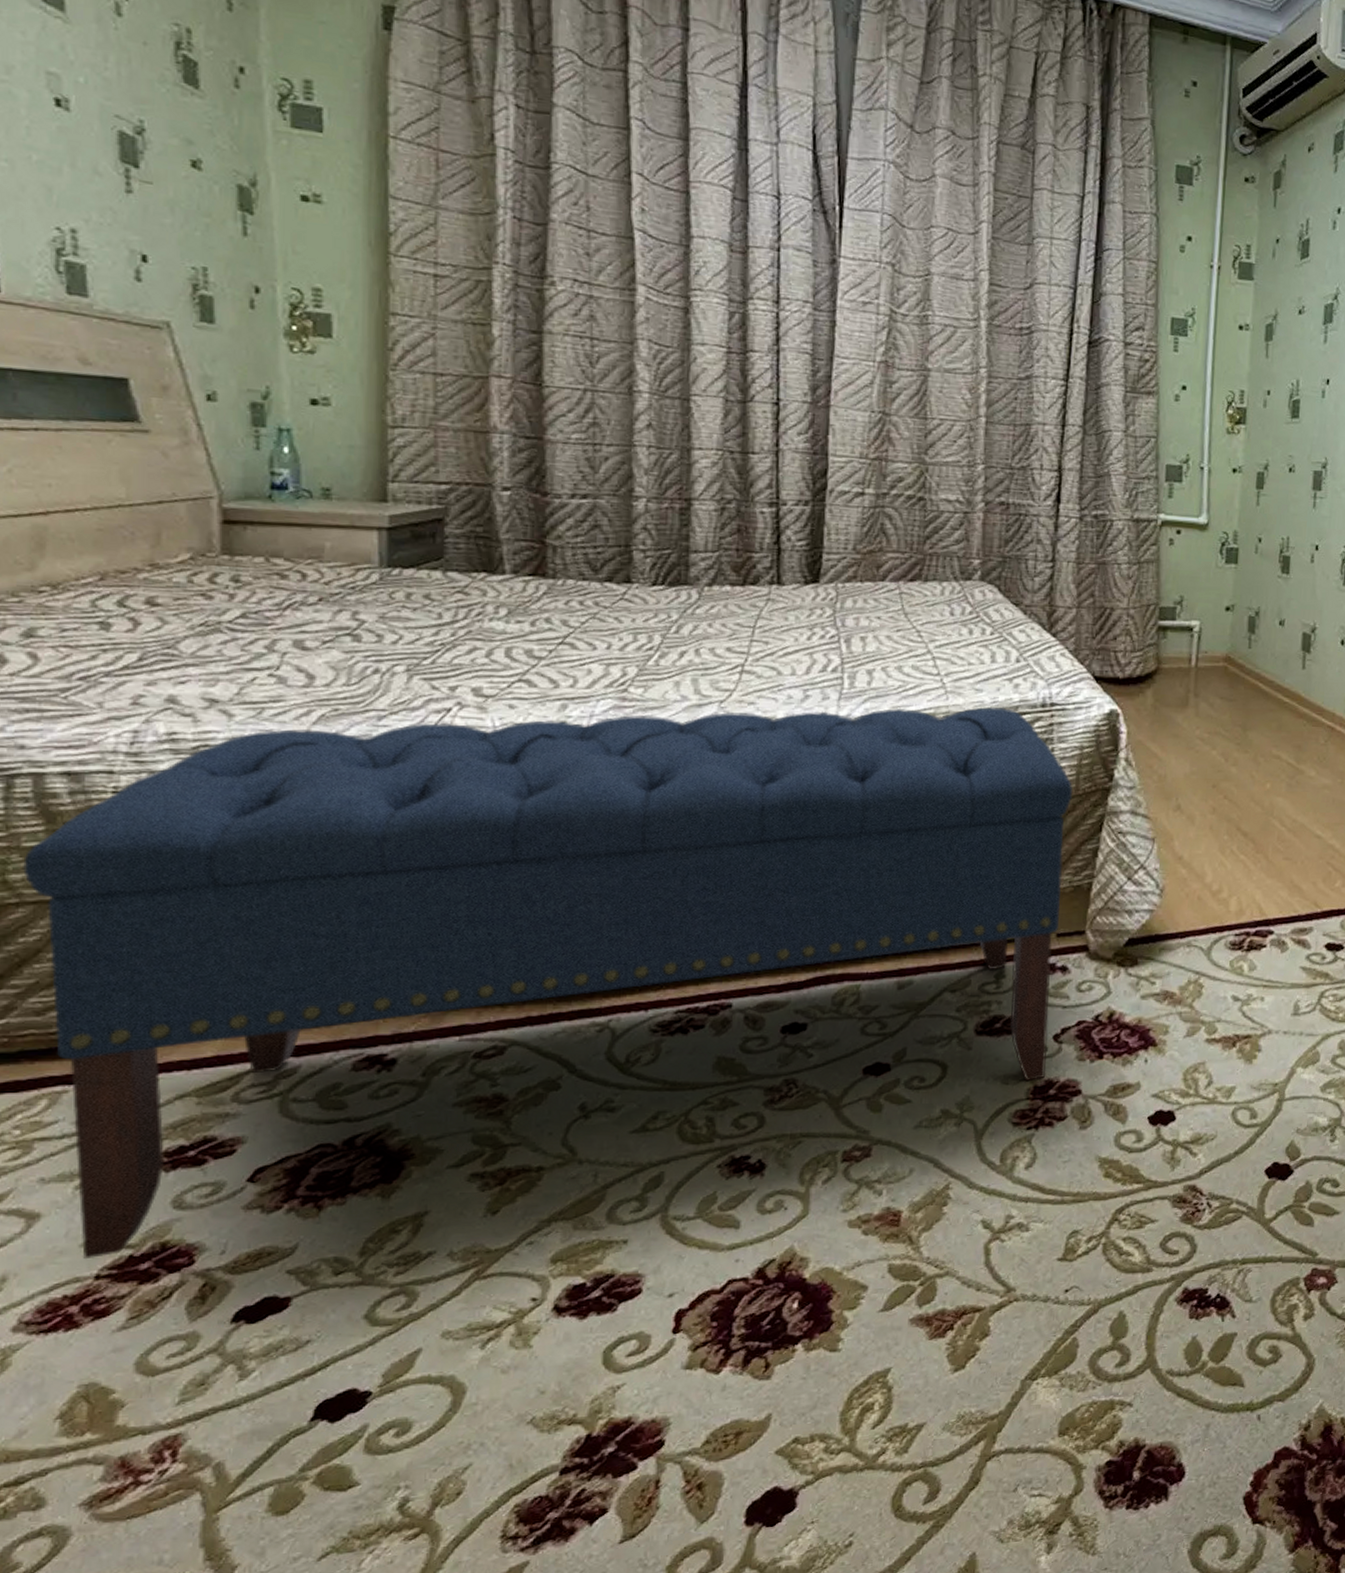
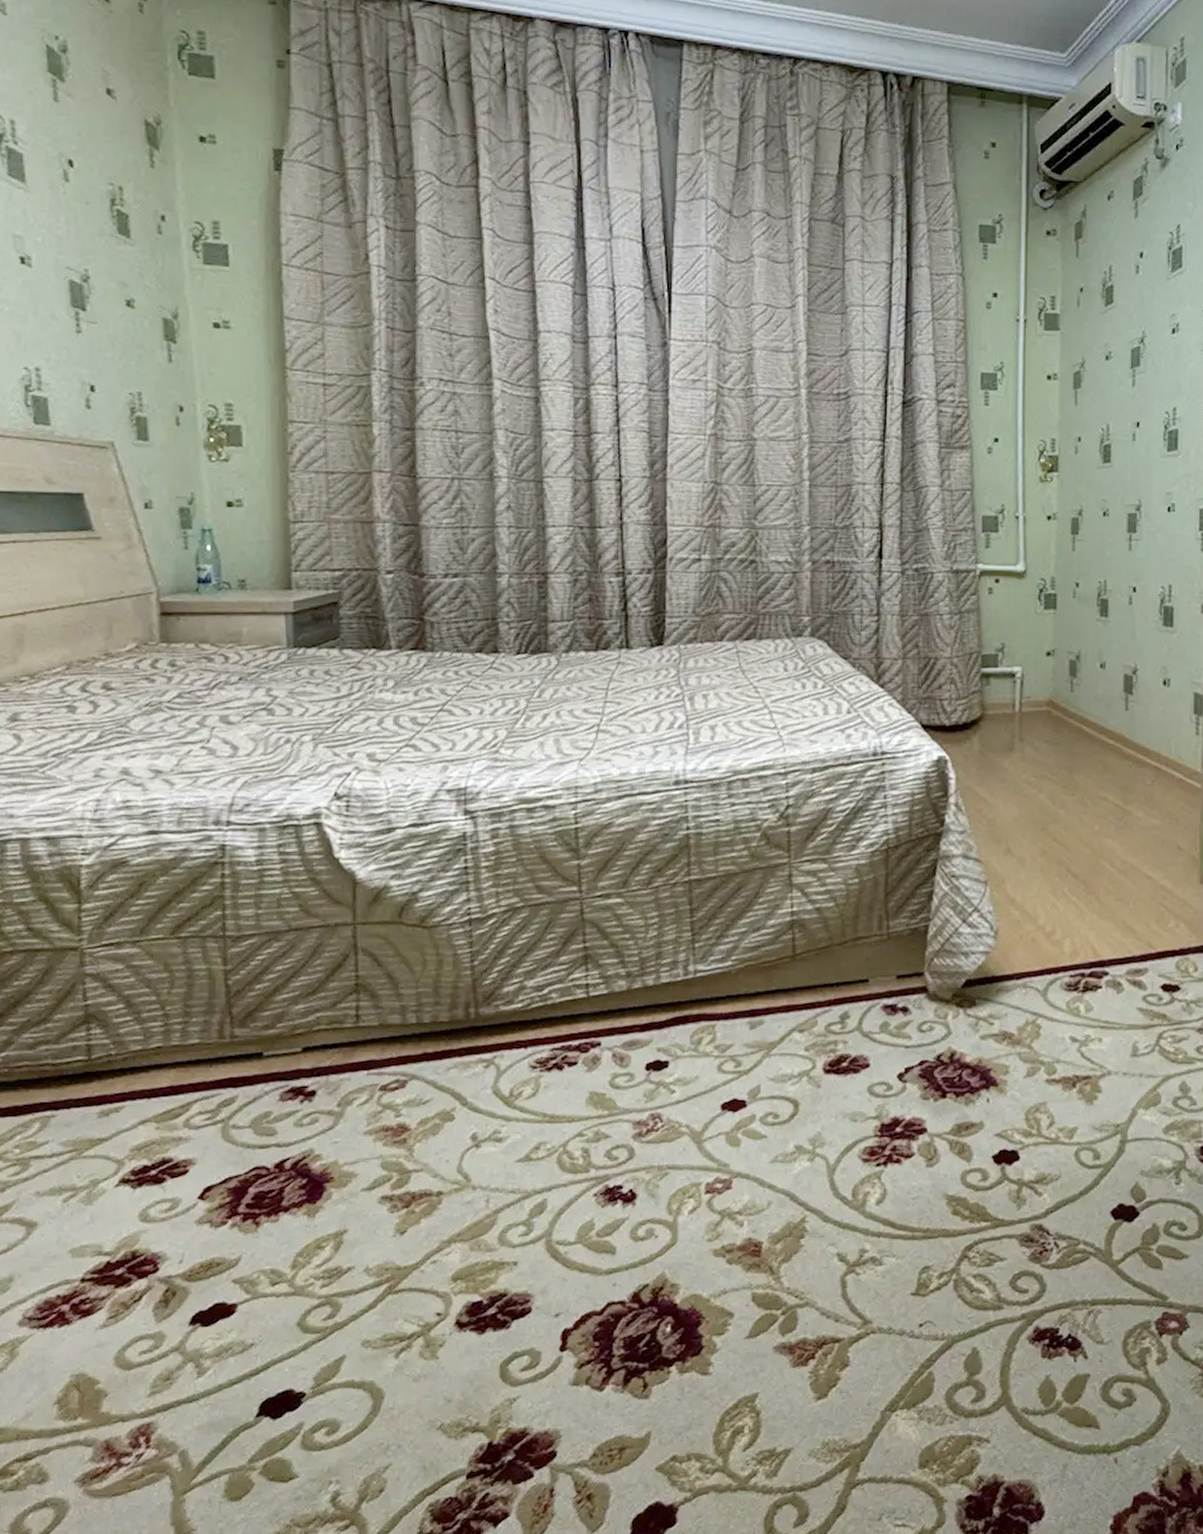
bench: present [23,706,1073,1260] -> none [15,756,907,1264]

